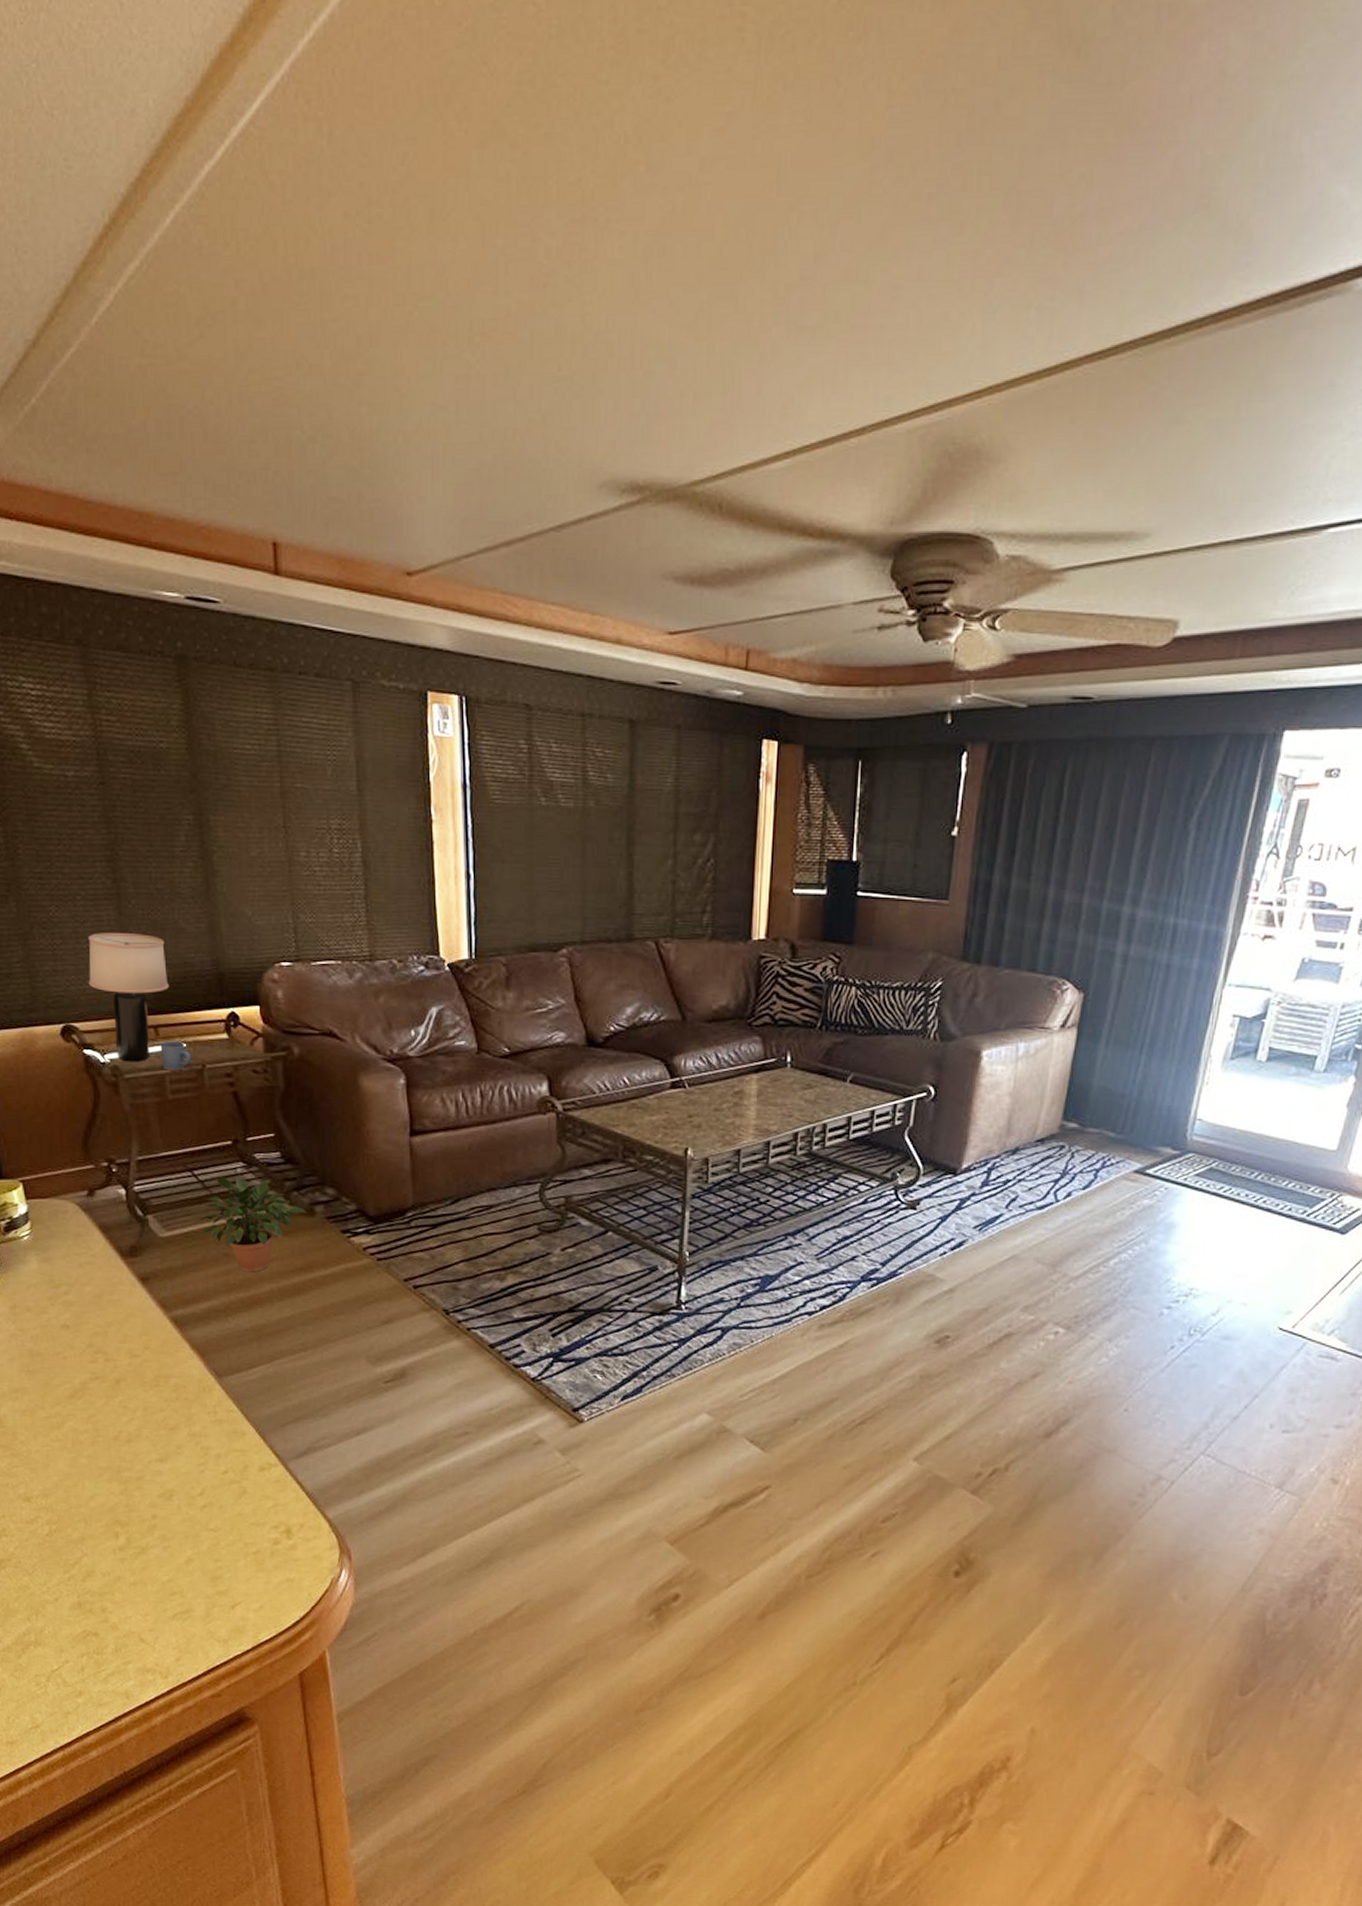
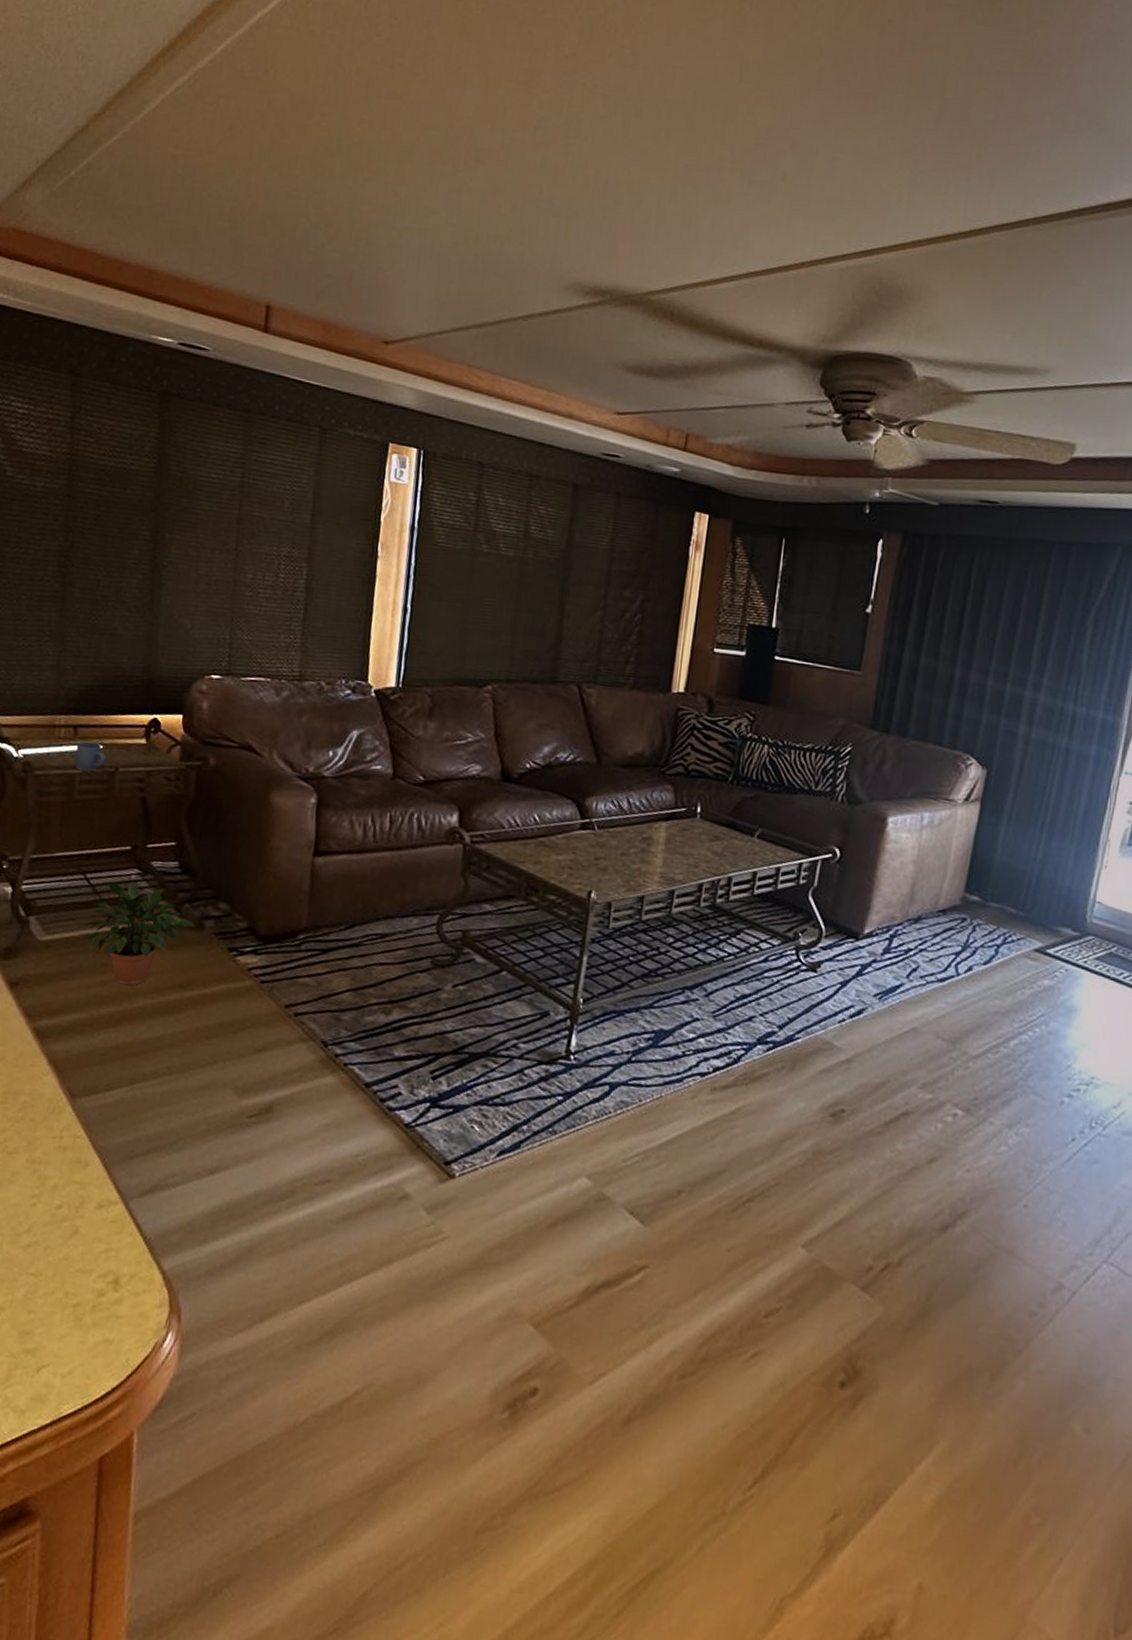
table lamp: present [88,933,169,1061] -> none [17,632,101,759]

